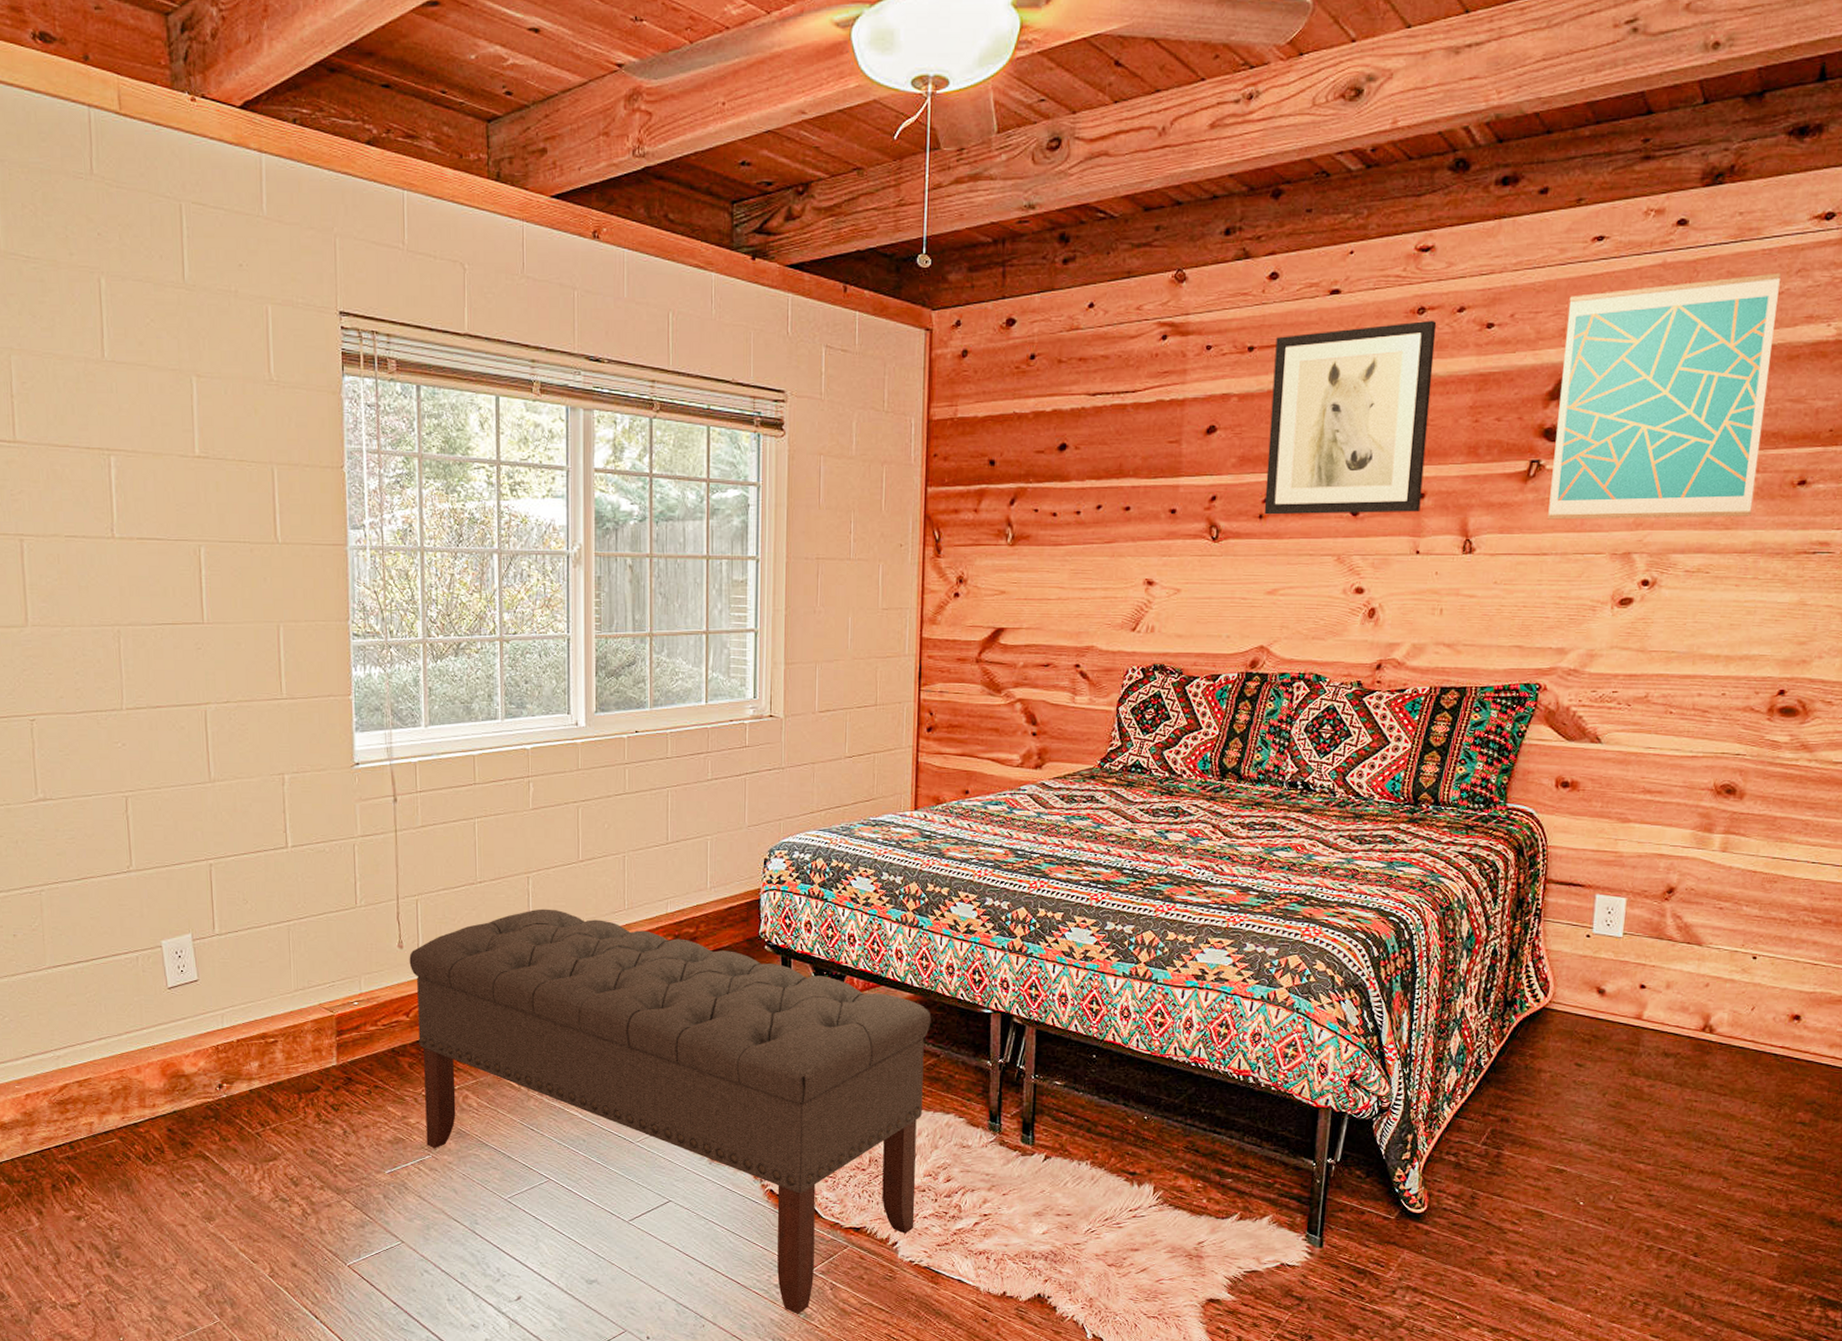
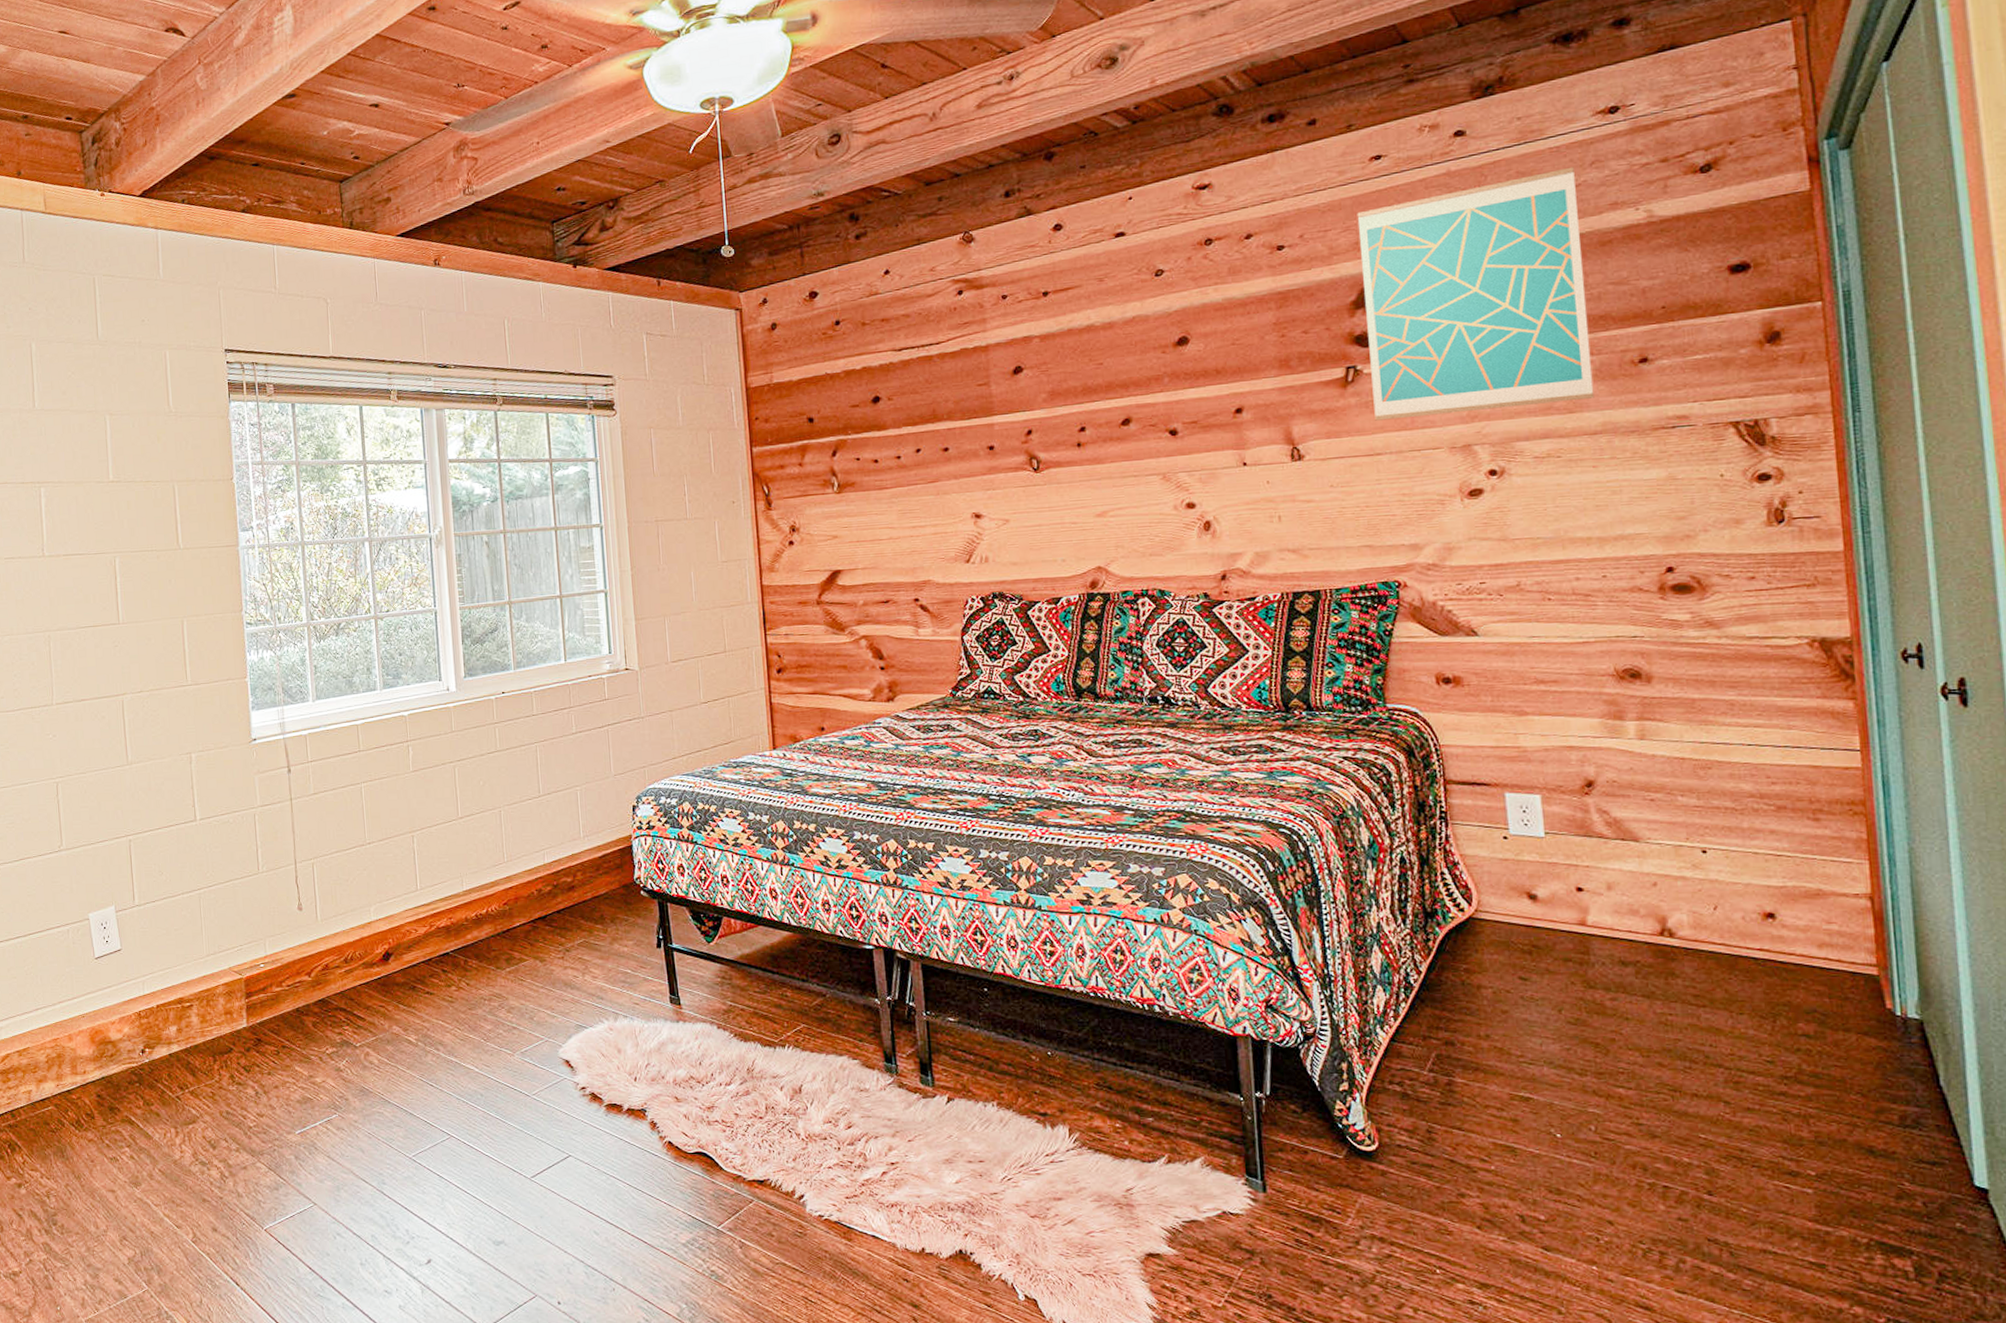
bench: present [409,908,932,1315] -> none [308,865,820,1277]
wall art: present [1264,320,1437,515] -> none [1069,249,1240,443]

